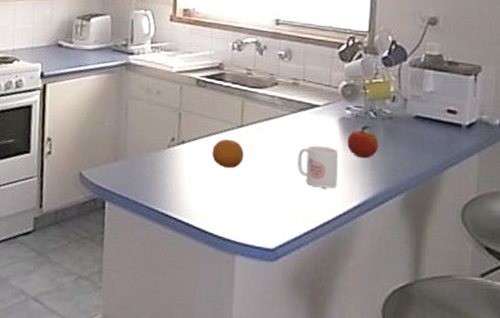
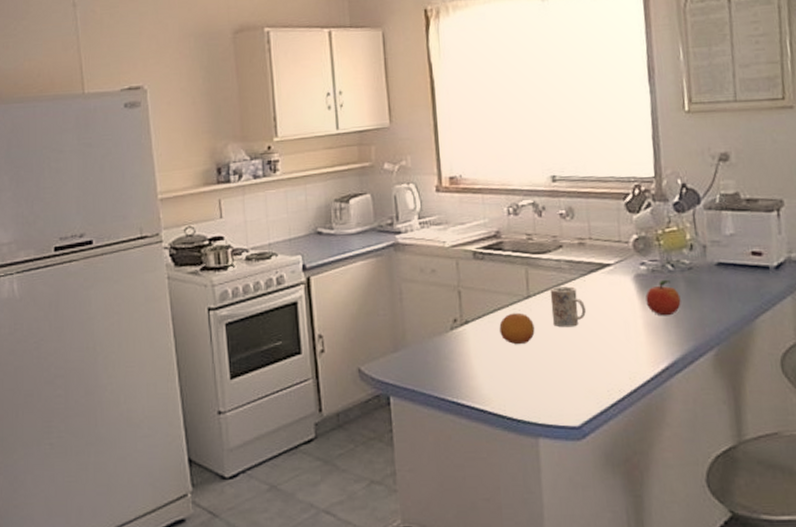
mug: none [261,120,292,158] -> present [550,286,586,328]
mug: present [297,145,338,189] -> none [593,308,641,354]

